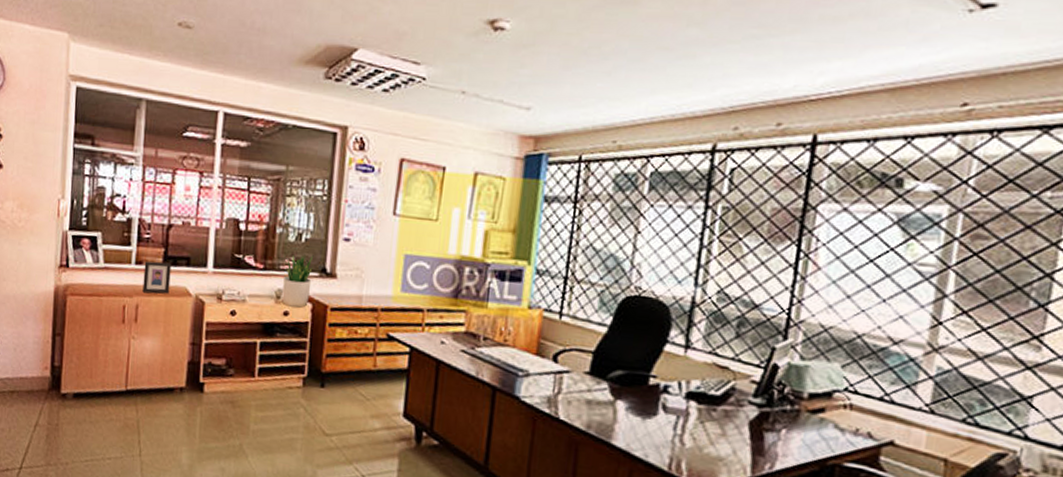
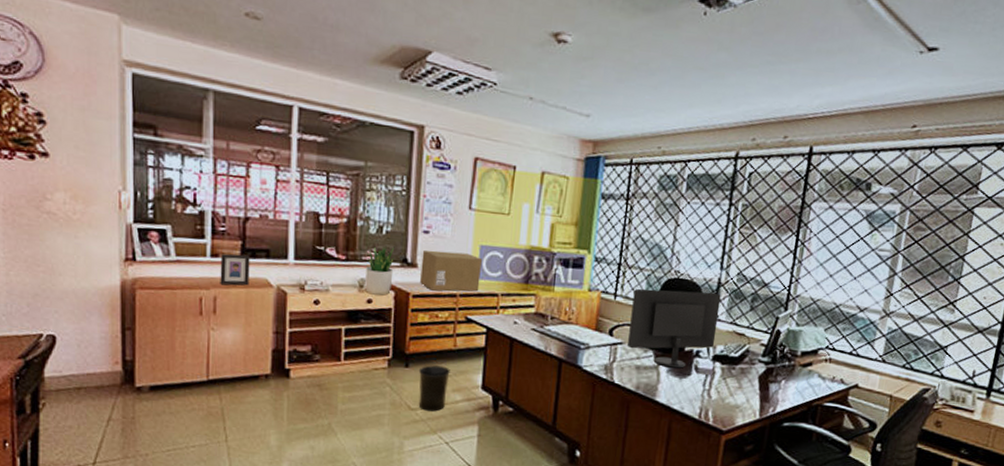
waste bin: none [333,386,369,439] -> present [418,365,450,411]
box: none [339,260,406,306] -> present [420,250,482,292]
computer monitor: none [576,307,696,406] -> present [627,288,721,368]

